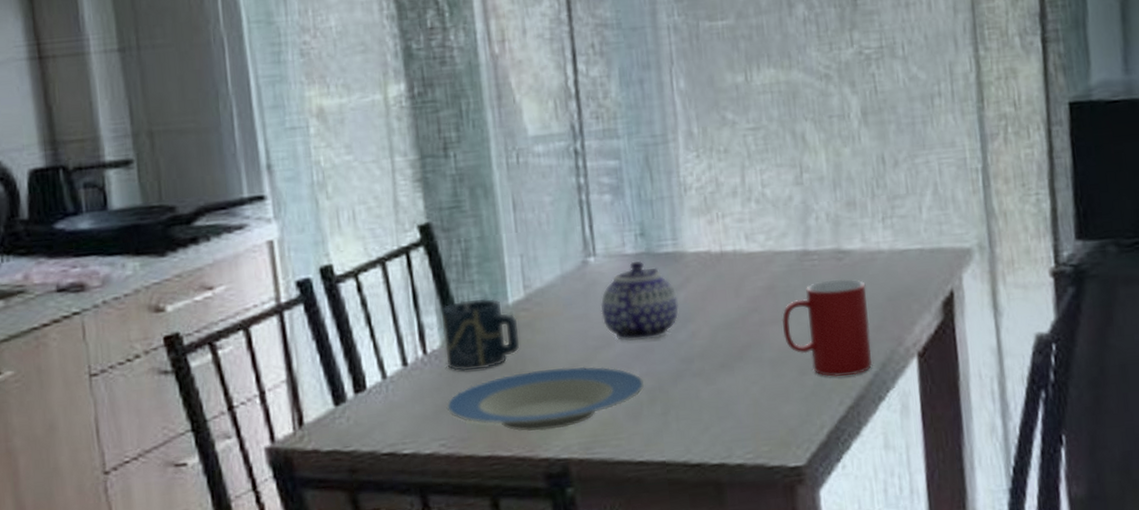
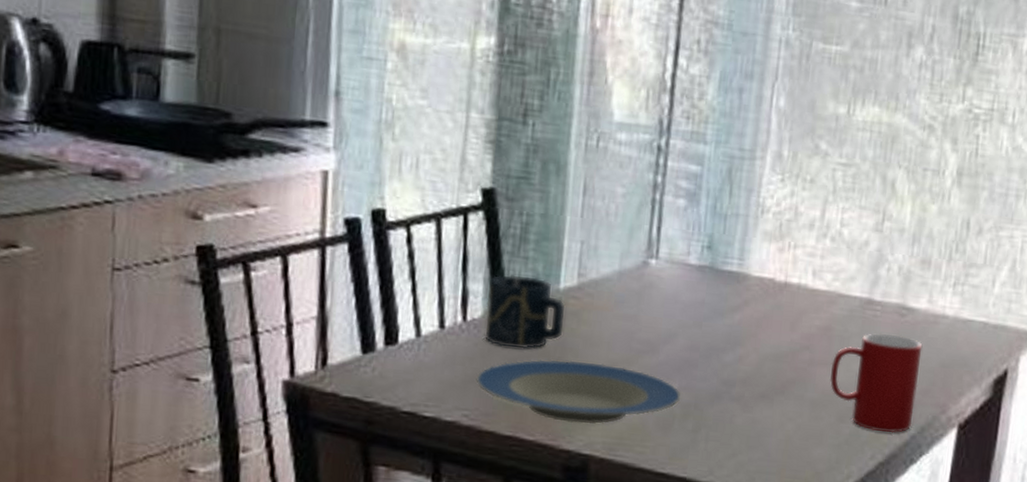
teapot: present [600,260,679,342] -> none [651,272,733,355]

